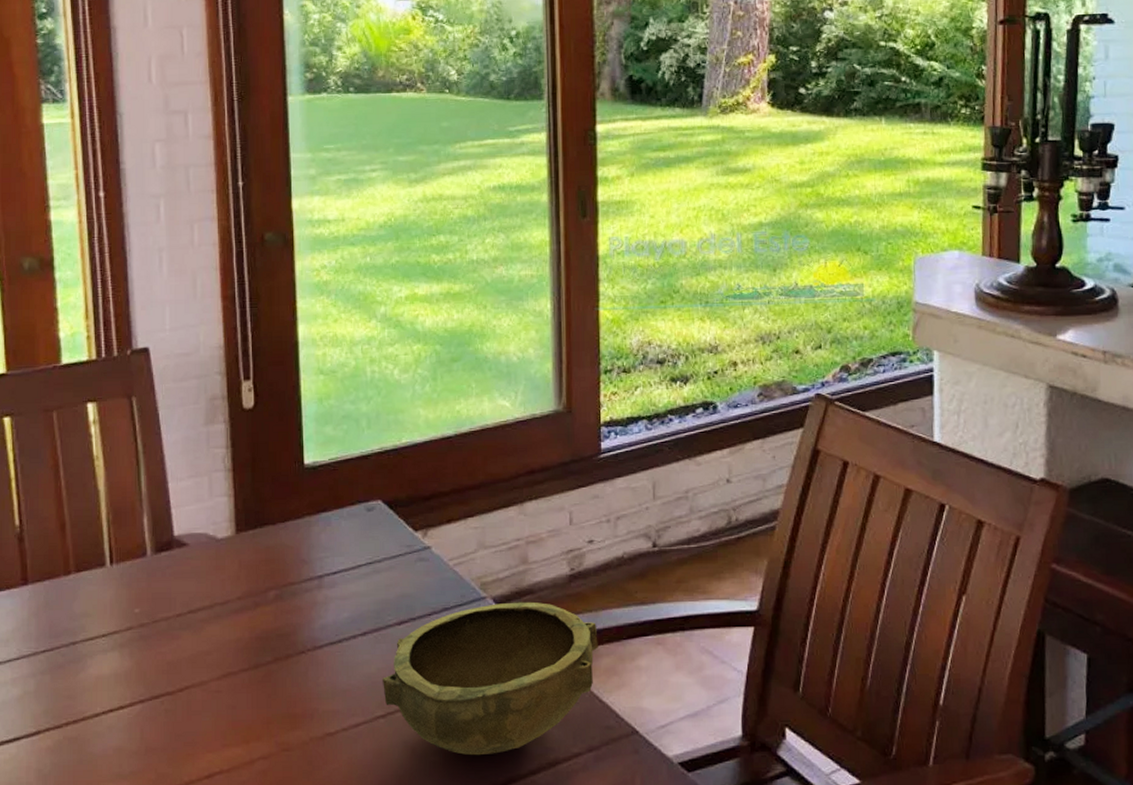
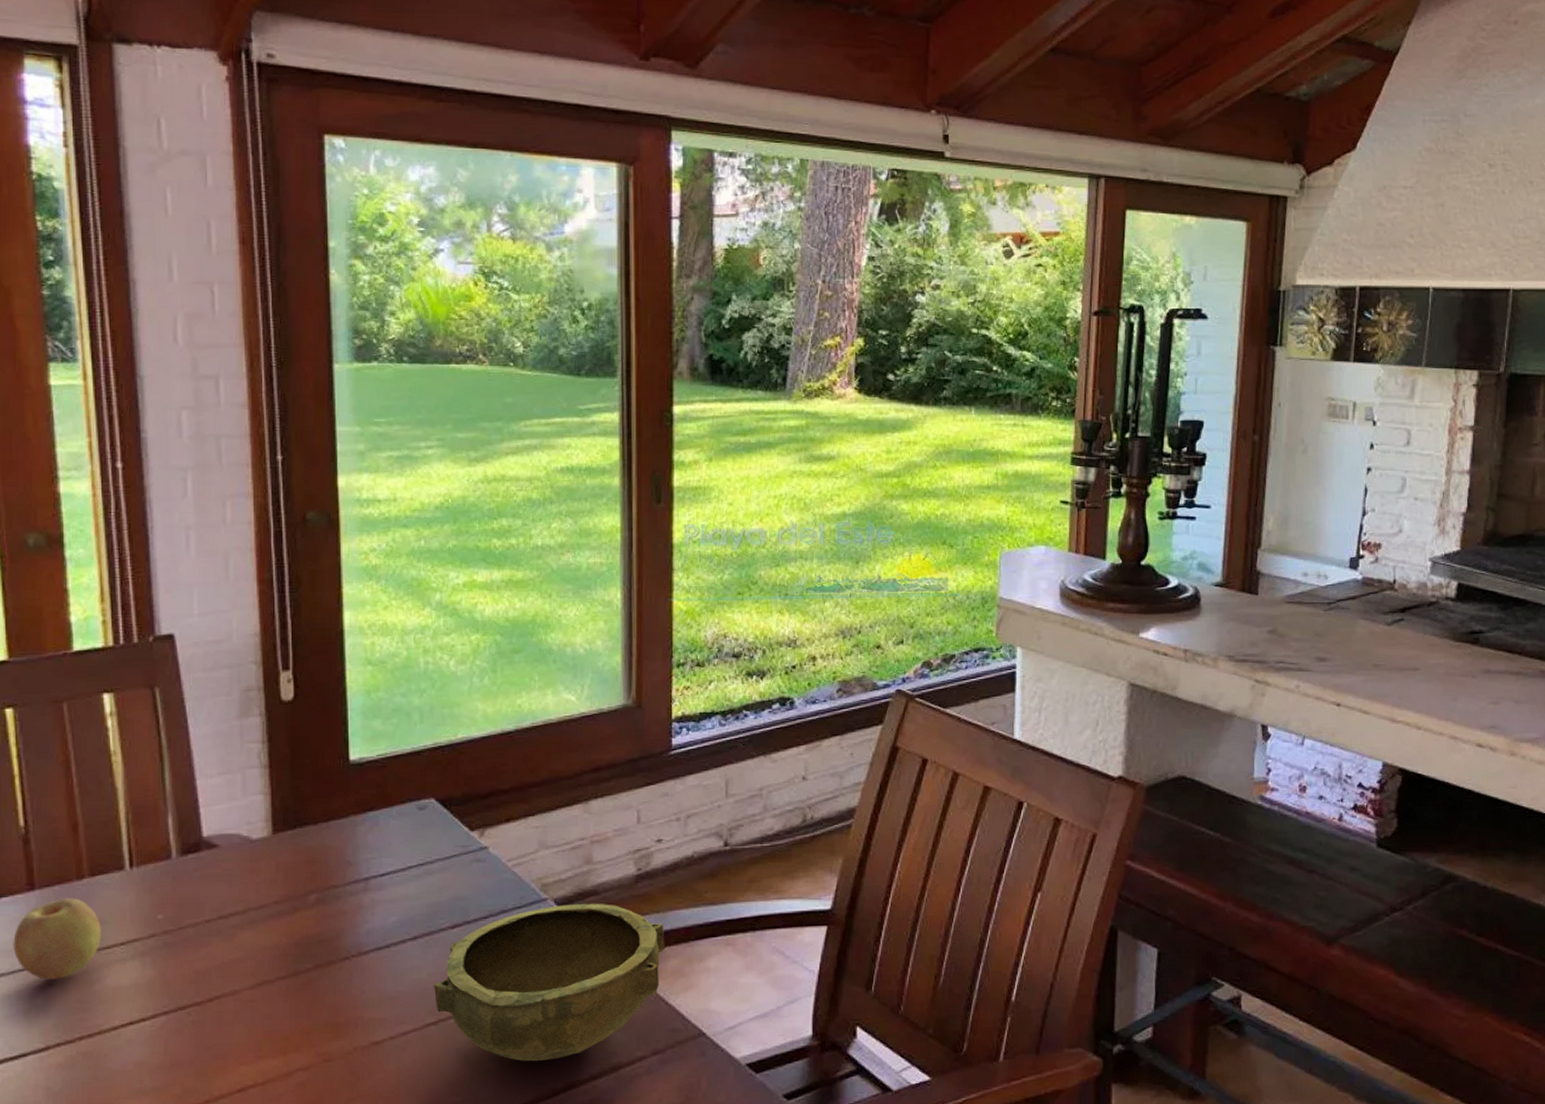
fruit: none [9,592,85,669] -> present [13,898,101,980]

